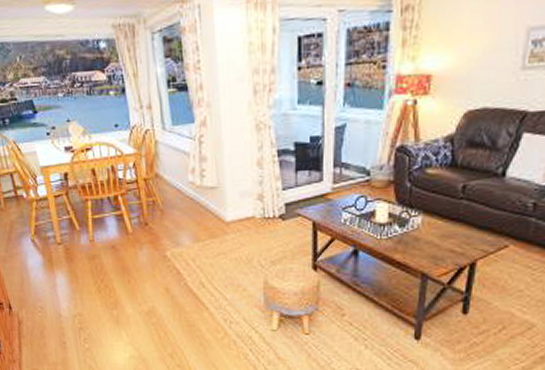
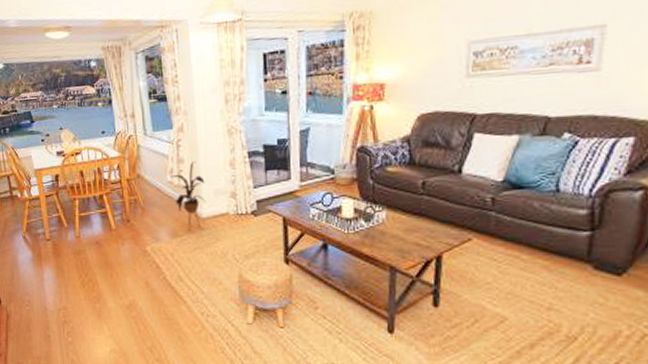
house plant: none [192,160,231,235] -> present [170,162,206,231]

